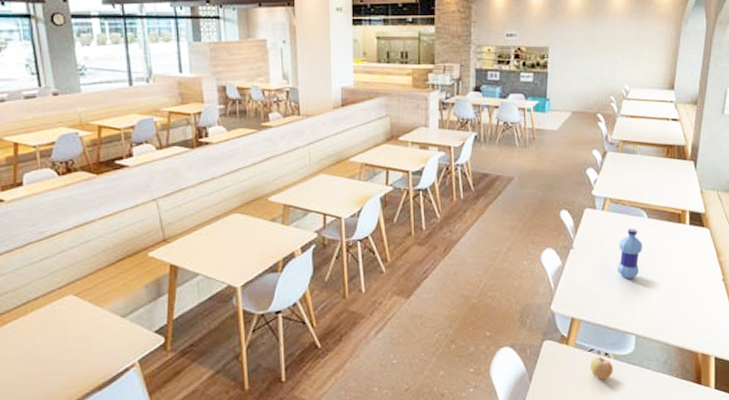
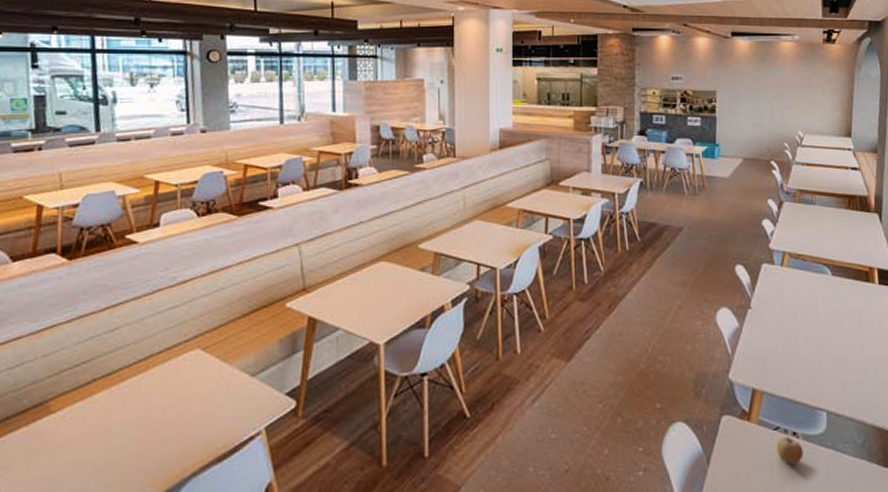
water bottle: present [617,228,643,279] -> none [801,286,829,345]

